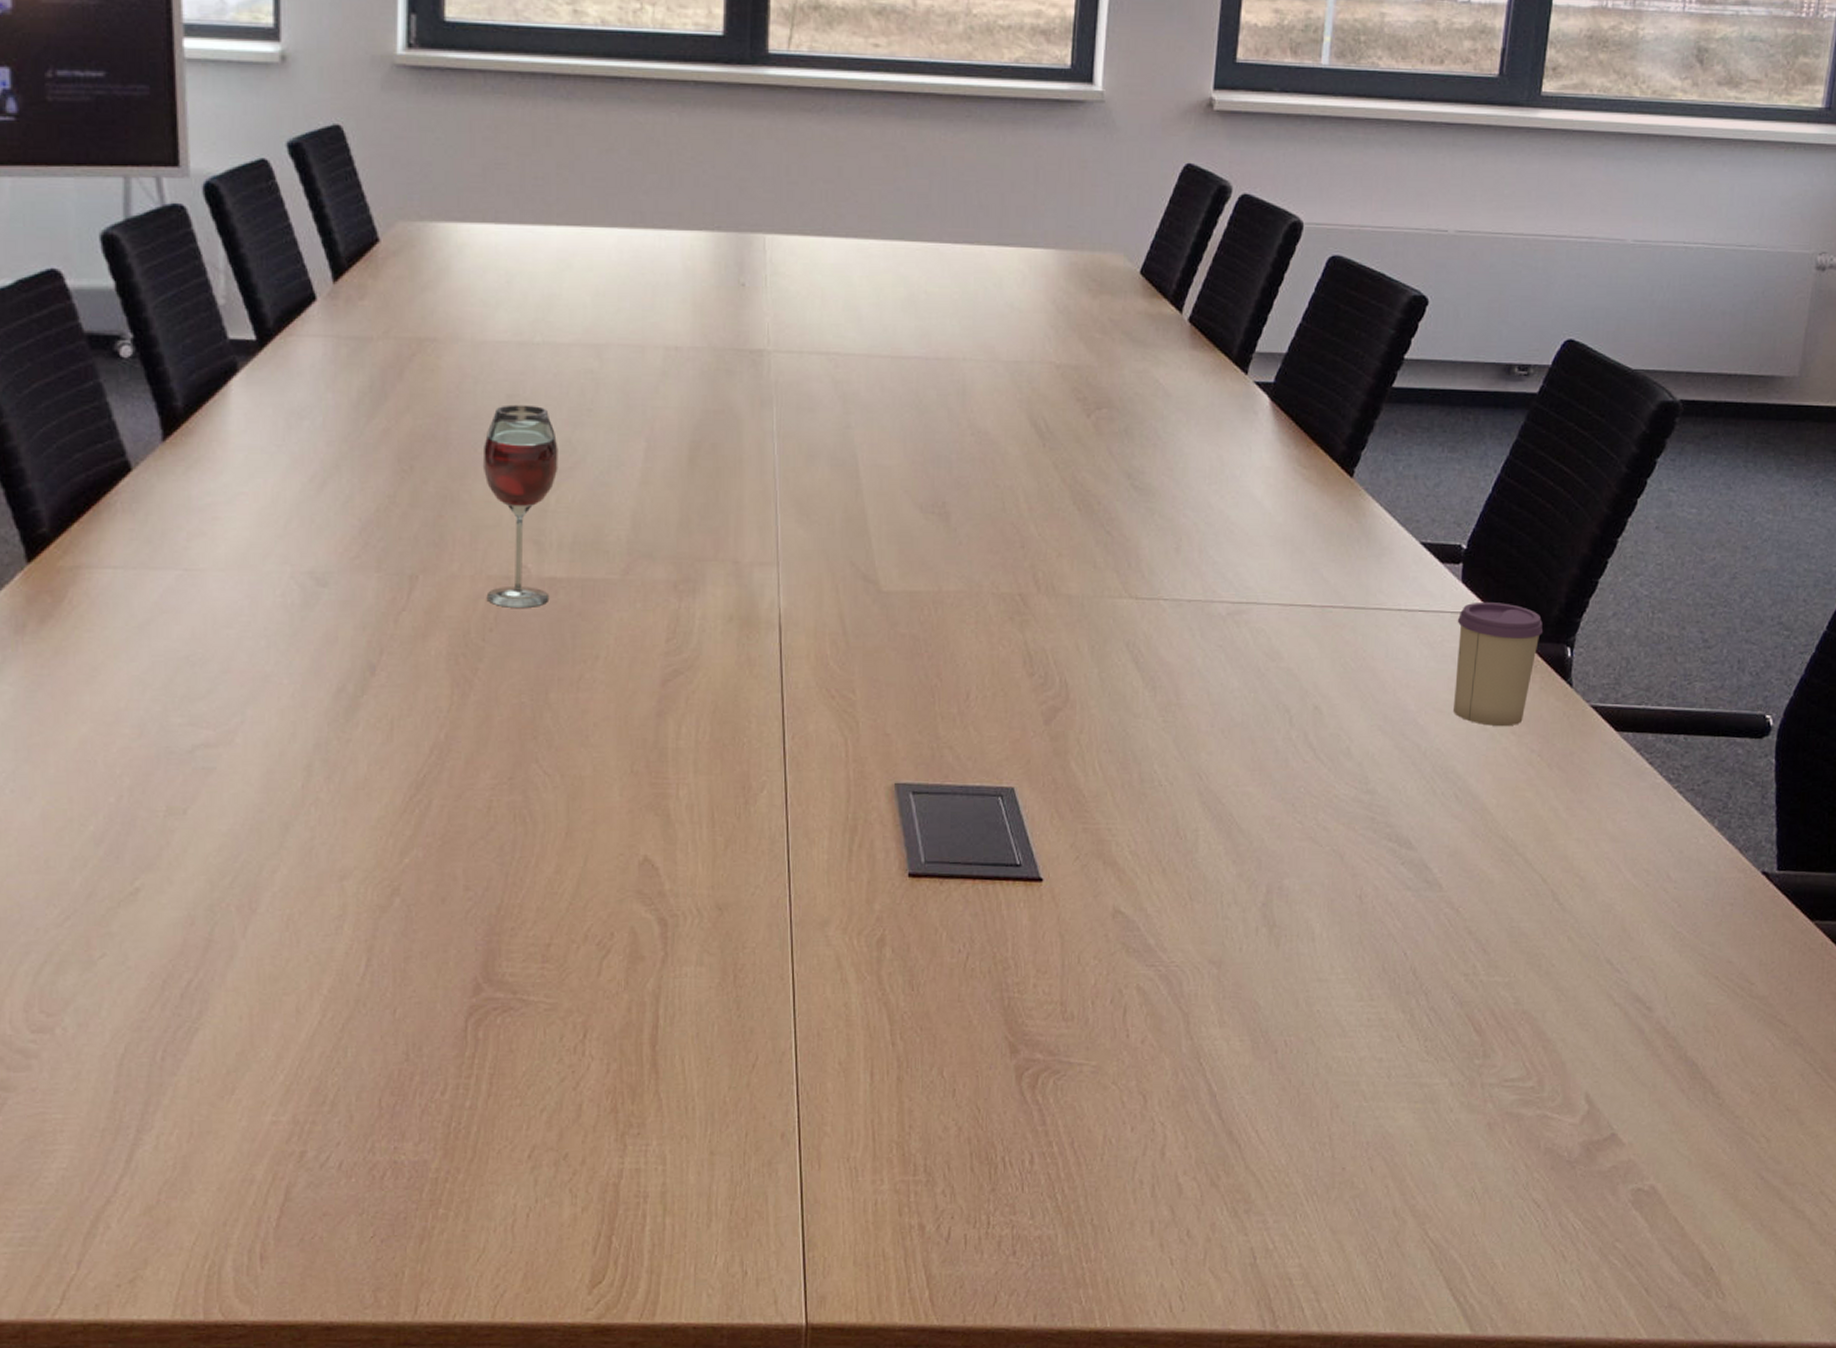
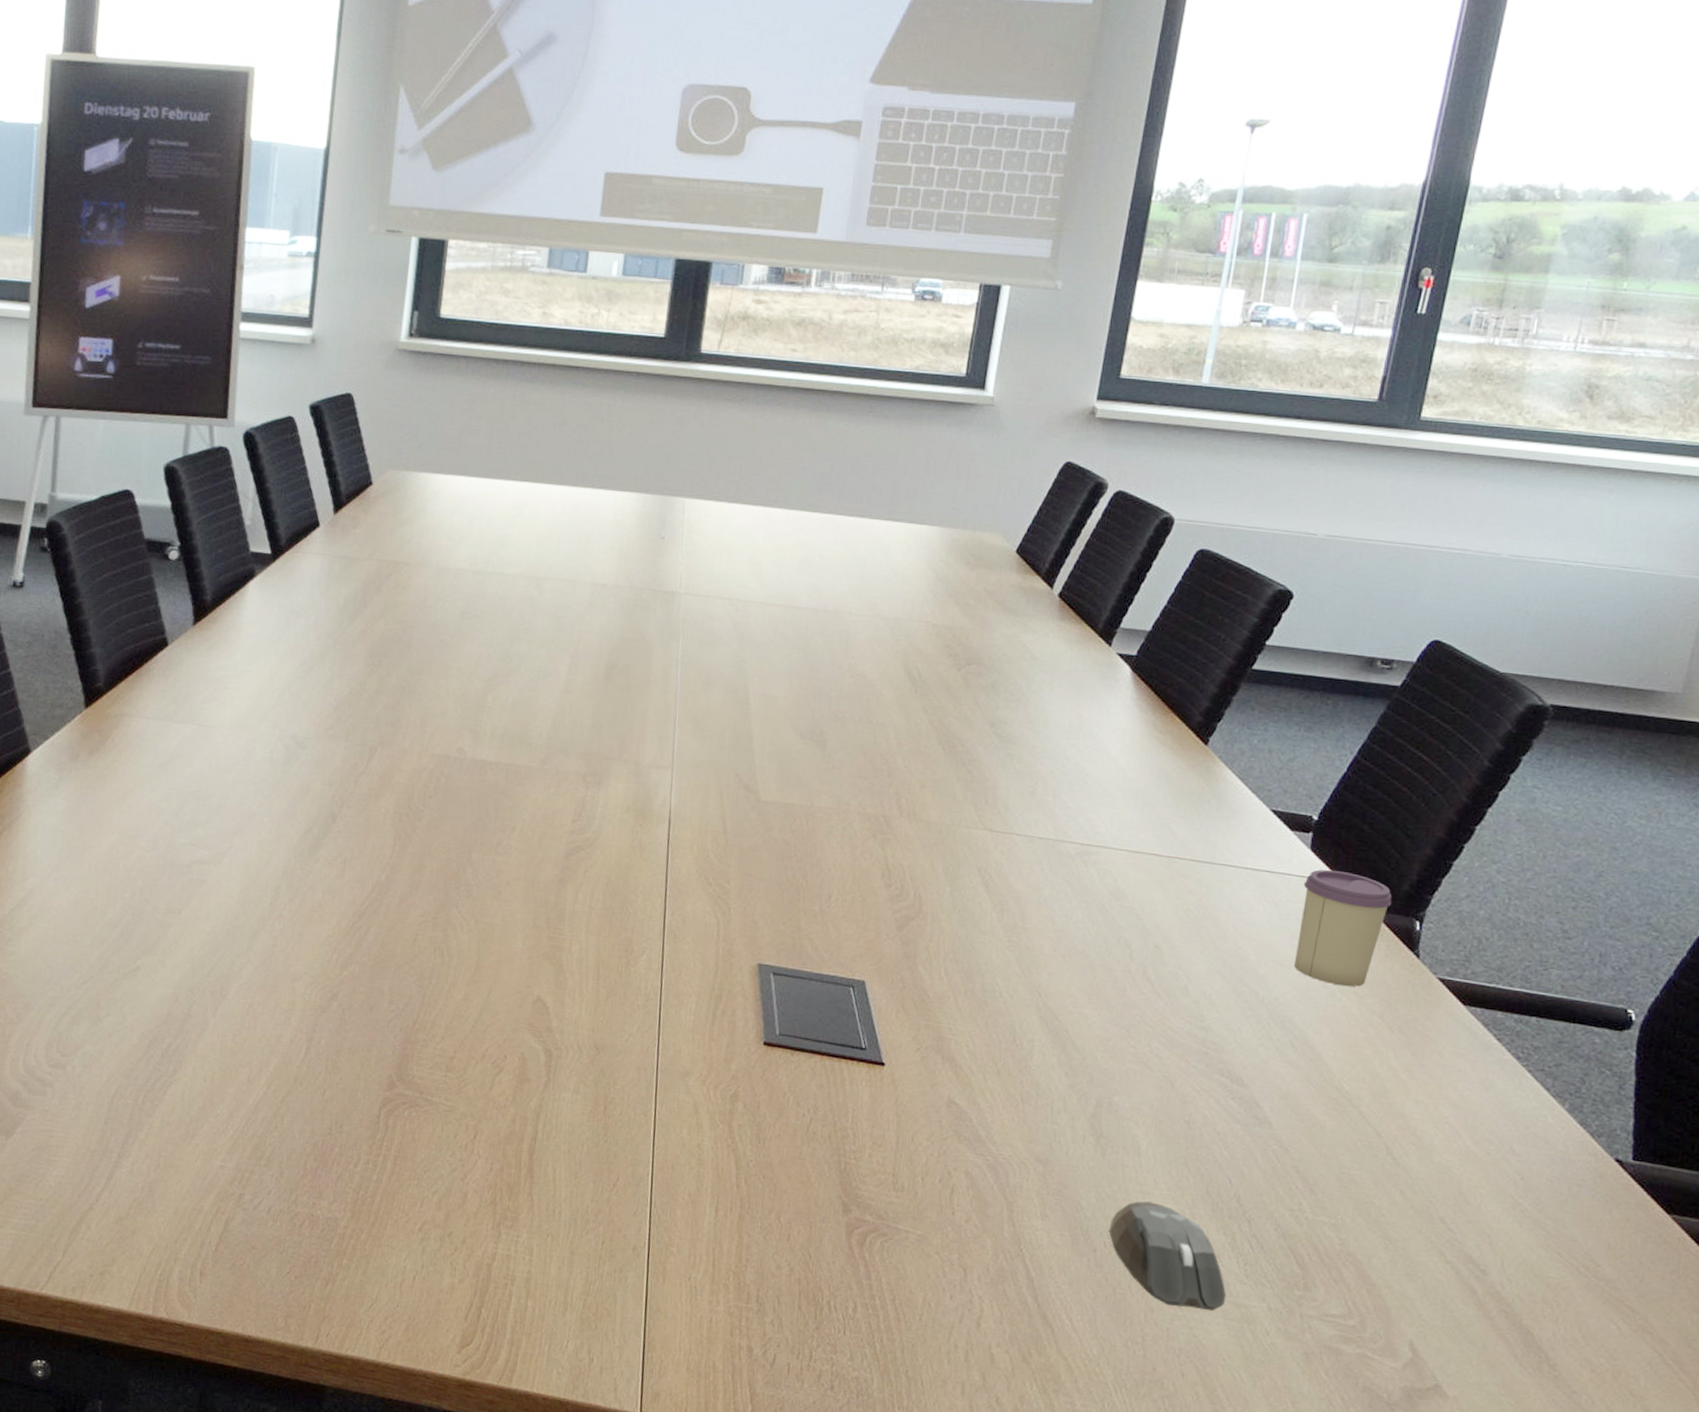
wineglass: present [482,404,558,608] -> none [429,619,499,783]
mouse: none [1288,989,1409,1097] -> present [1108,1201,1227,1311]

